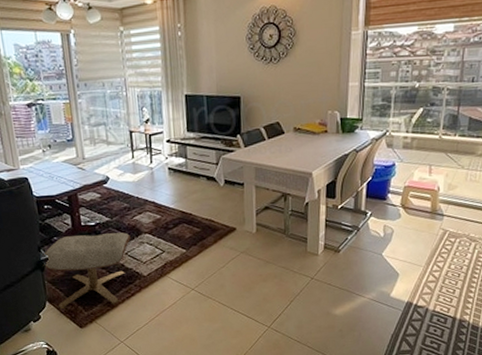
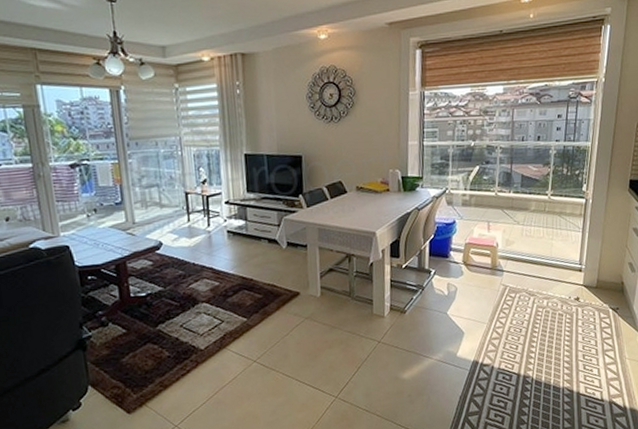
ottoman: present [43,232,131,309] -> none [85,302,186,393]

